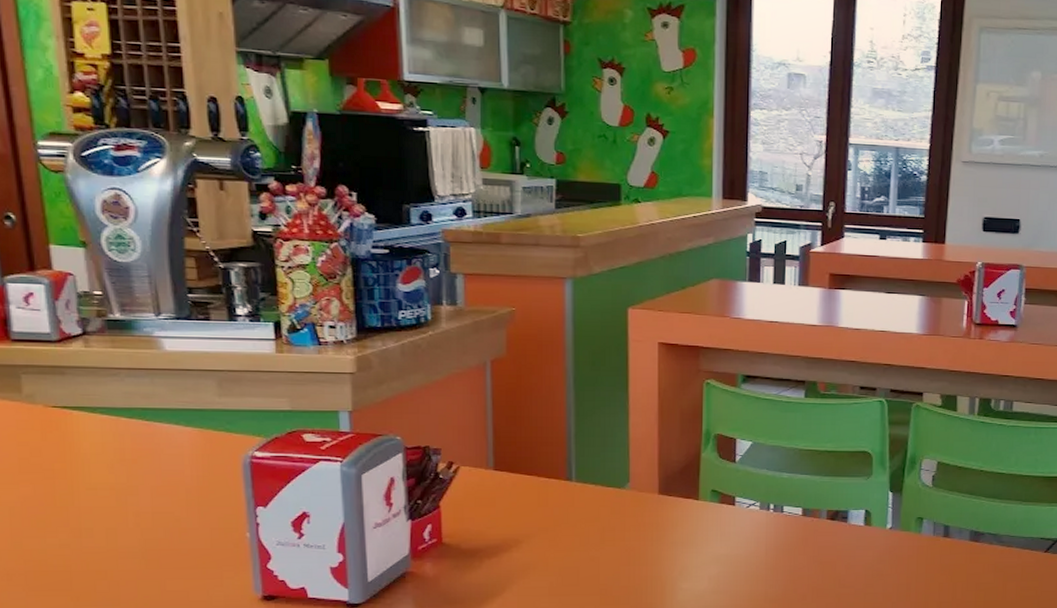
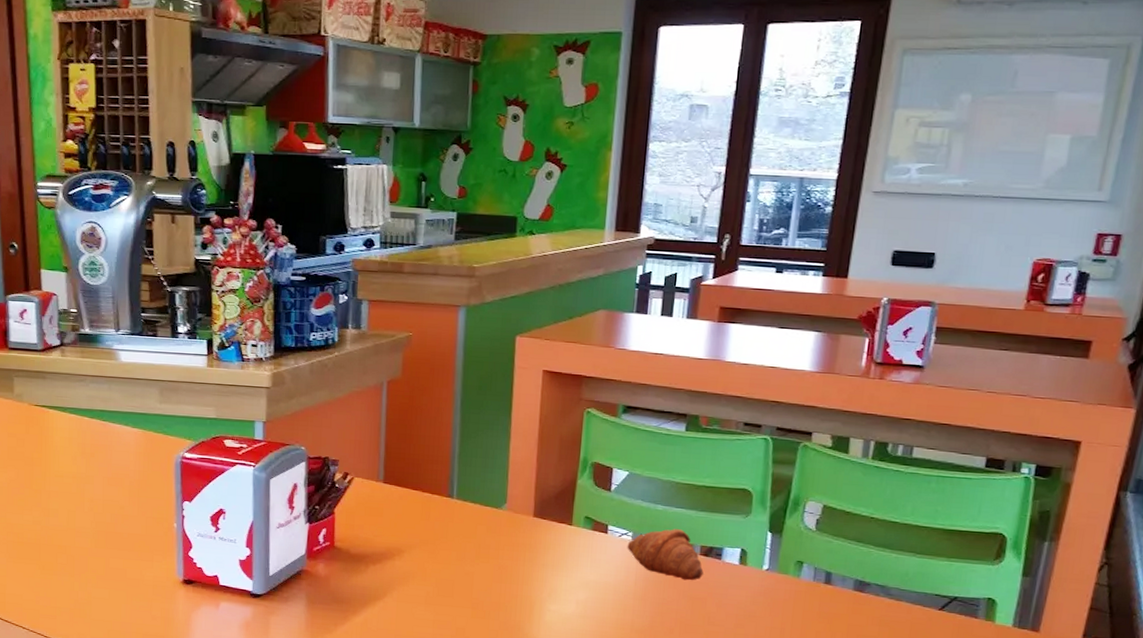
croissant: none [755,495,831,546] -> present [627,529,704,581]

